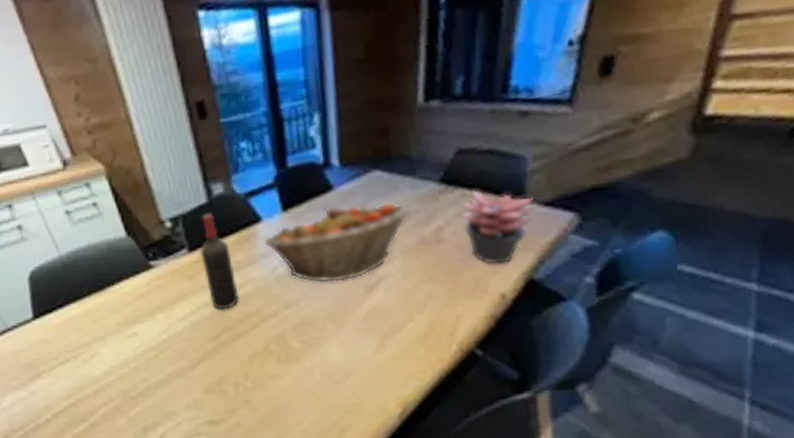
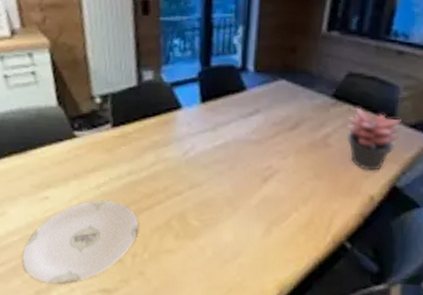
plate: none [122,330,236,420] -> present [22,200,138,285]
wine bottle: present [199,213,239,309] -> none [121,95,151,183]
fruit basket: present [264,202,410,282] -> none [180,104,306,170]

